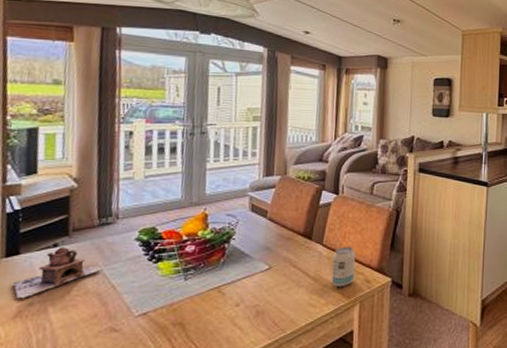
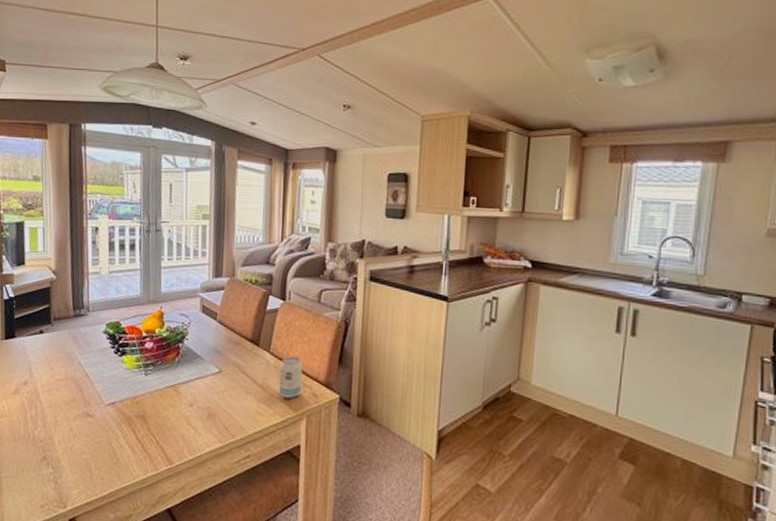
teapot: present [13,247,101,300] -> none [12,334,77,379]

